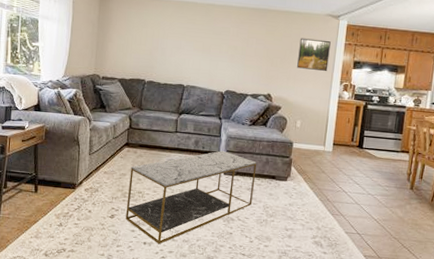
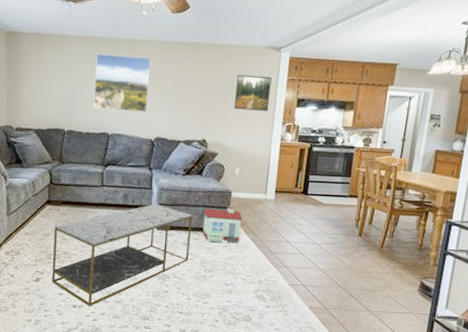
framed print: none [171,15,225,67] -> present [93,53,151,112]
toy house: none [265,155,303,191] -> present [202,206,243,244]

